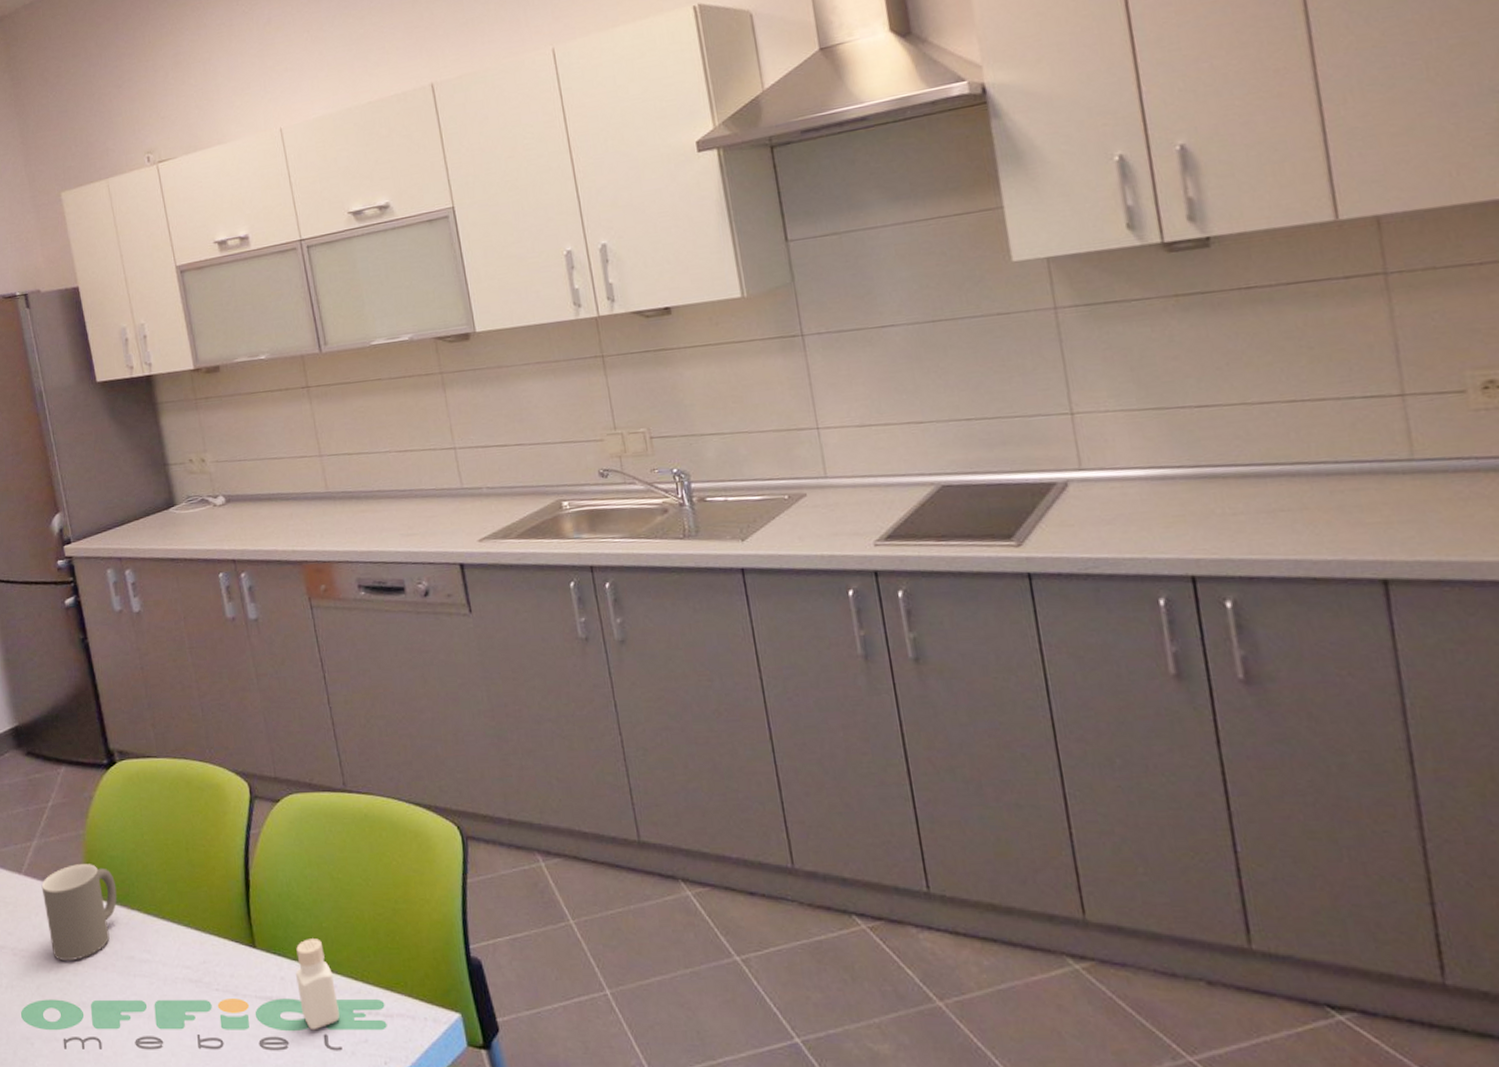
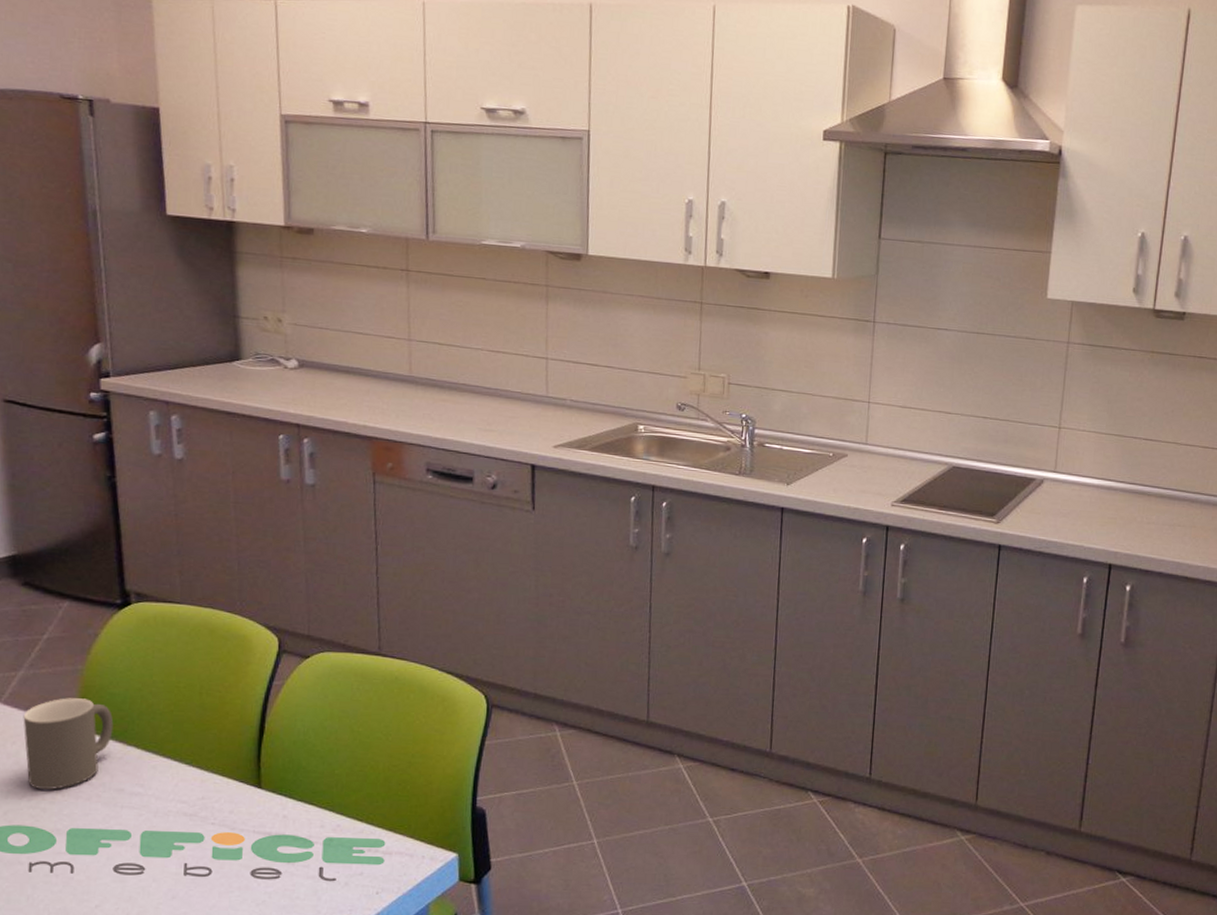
pepper shaker: present [296,938,340,1031] -> none [299,783,339,863]

